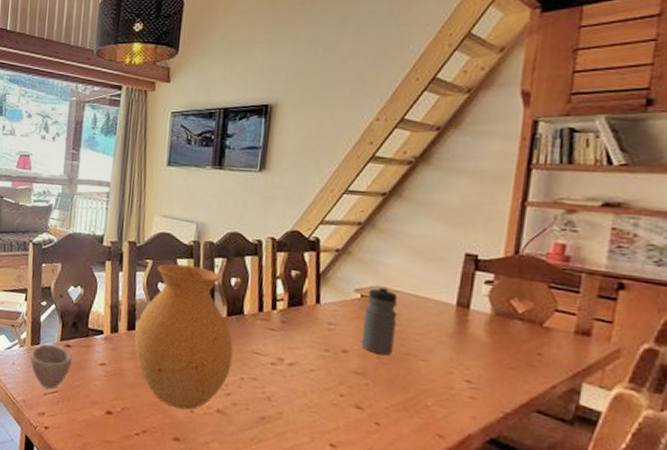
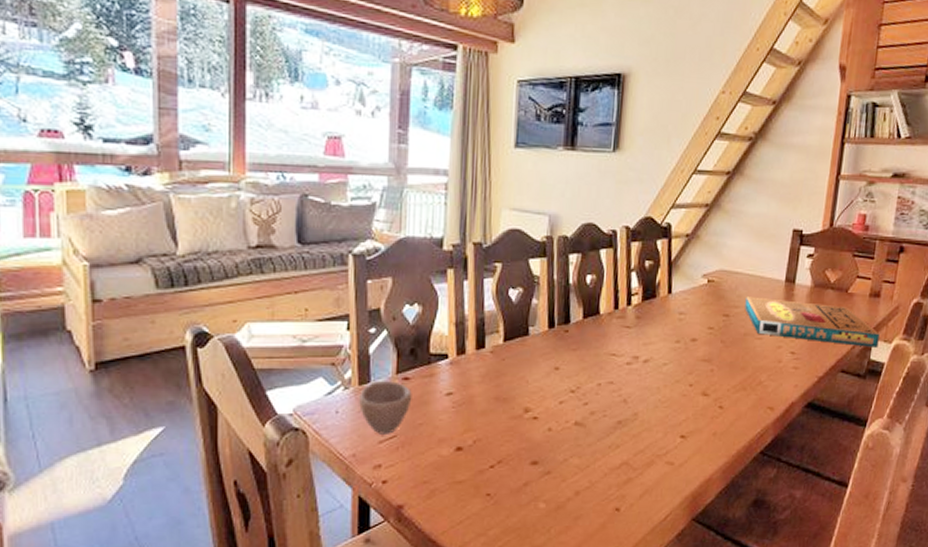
vase: present [134,263,233,410] -> none [484,265,590,429]
water bottle: present [361,286,398,356] -> none [707,269,739,339]
pizza box: none [405,316,592,394] -> present [745,296,880,349]

